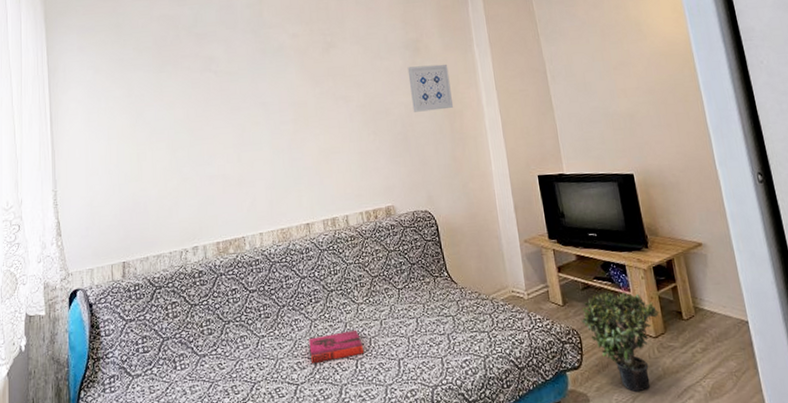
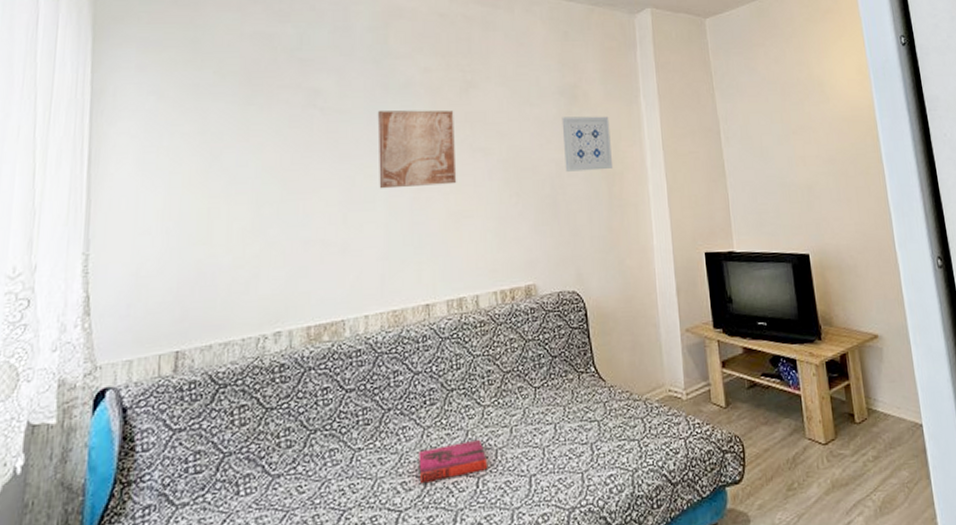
wall art: none [258,67,325,133] -> present [377,110,457,189]
potted plant: present [581,291,661,393] -> none [745,390,832,510]

